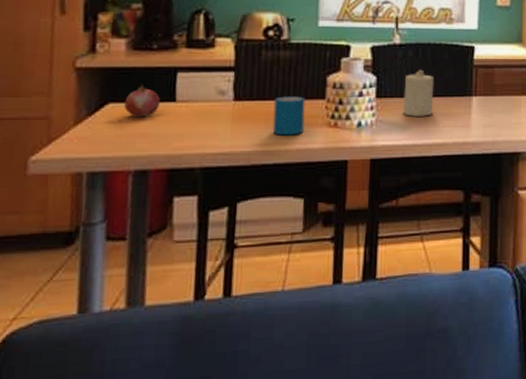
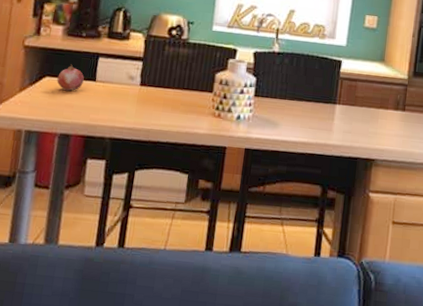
mug: present [272,96,305,136] -> none [168,86,197,120]
candle: present [403,69,434,116] -> none [276,75,305,117]

